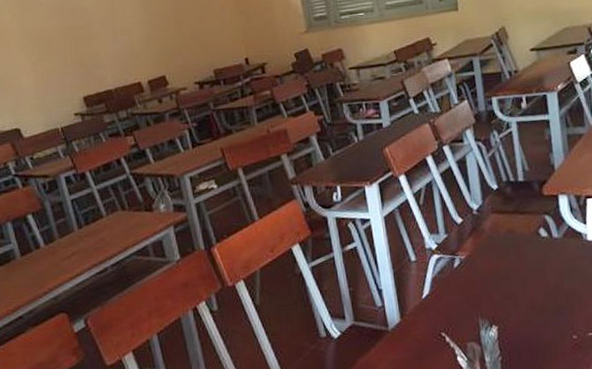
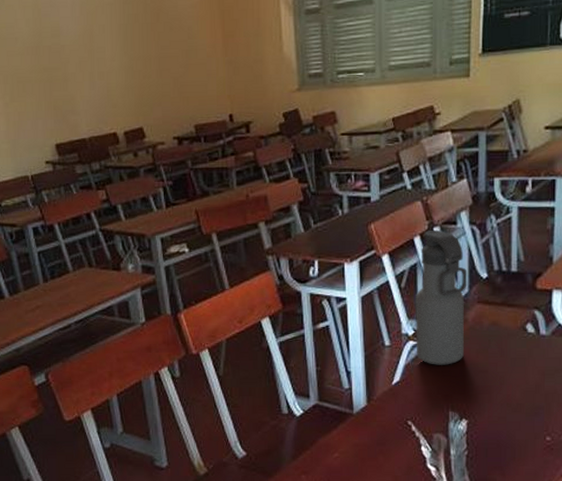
water bottle: none [433,148,486,276] -> present [416,229,468,365]

